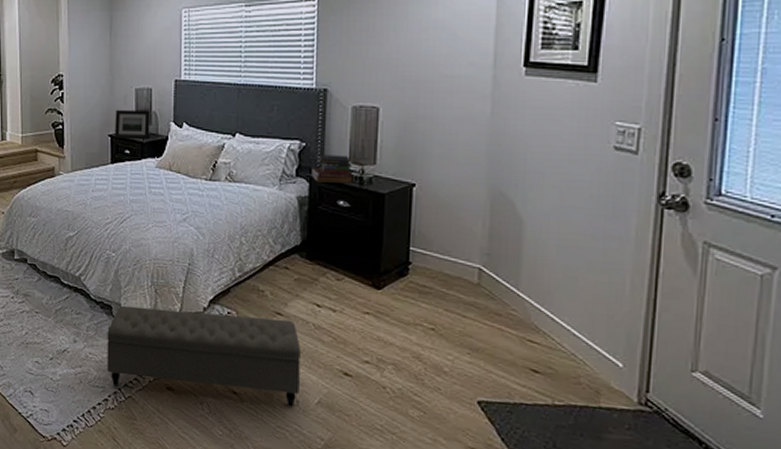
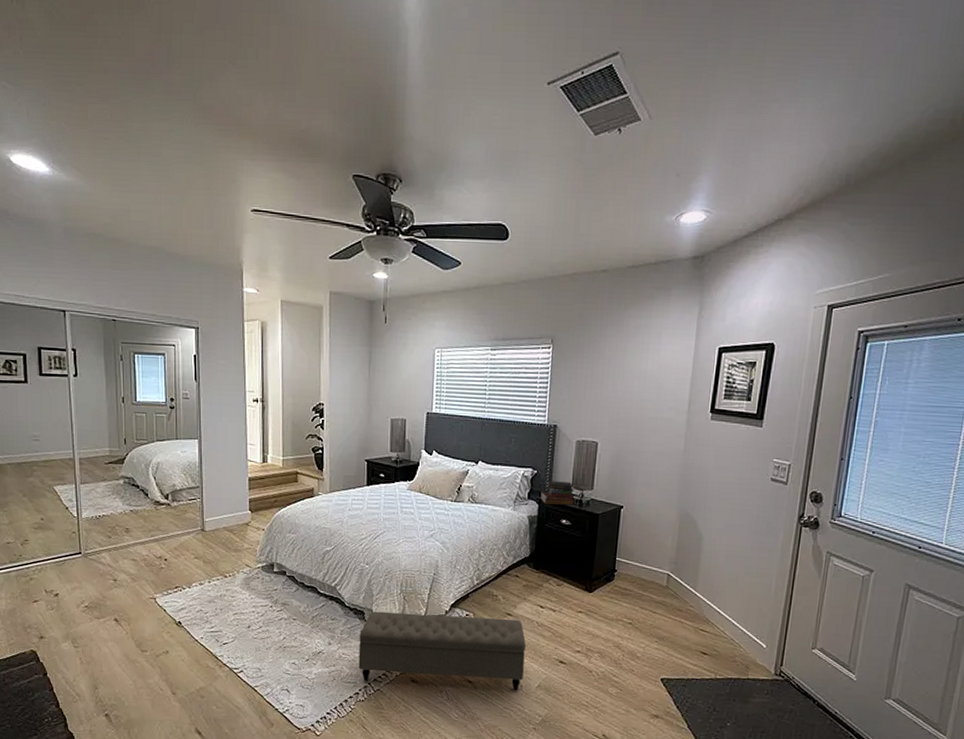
picture frame: present [114,109,150,139] -> none [371,437,404,464]

